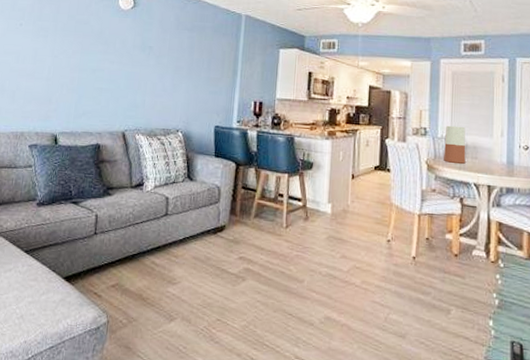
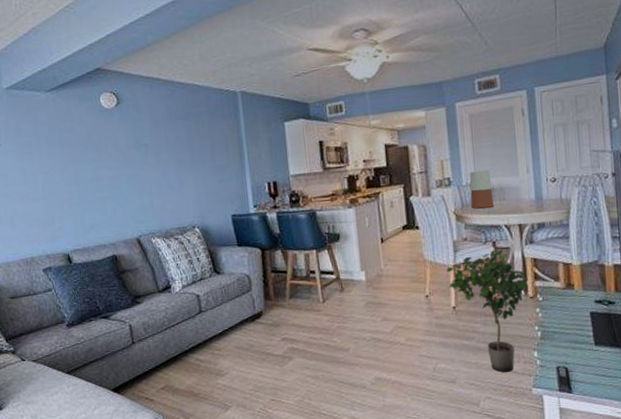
potted plant: none [411,206,490,337] -> present [446,249,528,372]

